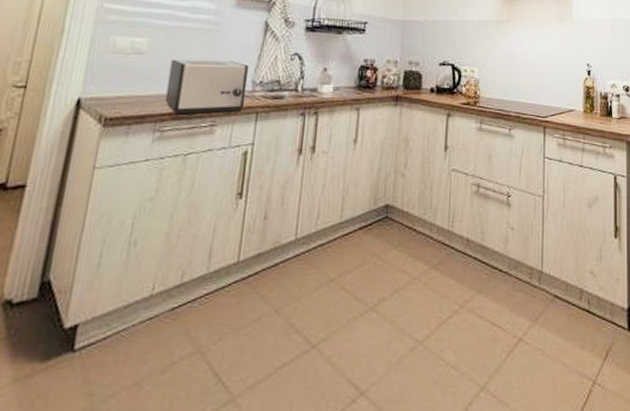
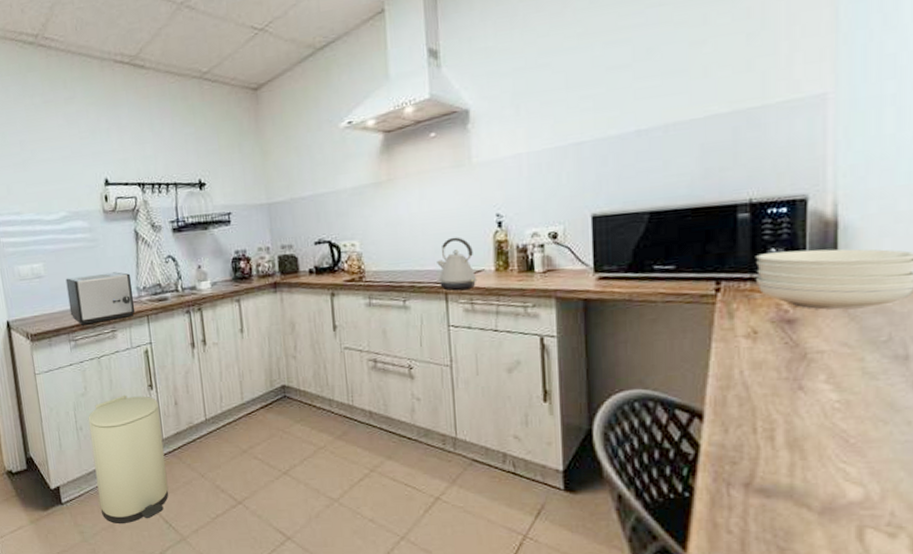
pedal bin: none [129,202,244,379] -> present [88,395,169,523]
kettle: none [539,78,570,125] -> present [437,237,478,290]

